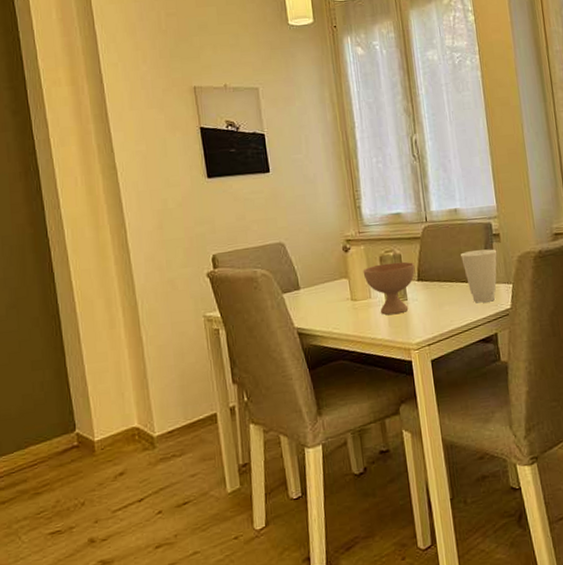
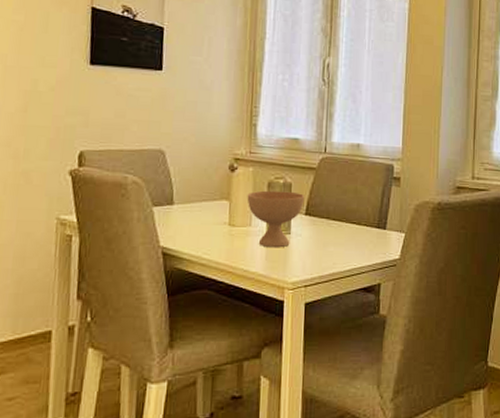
cup: present [461,249,497,303] -> none [356,191,395,249]

